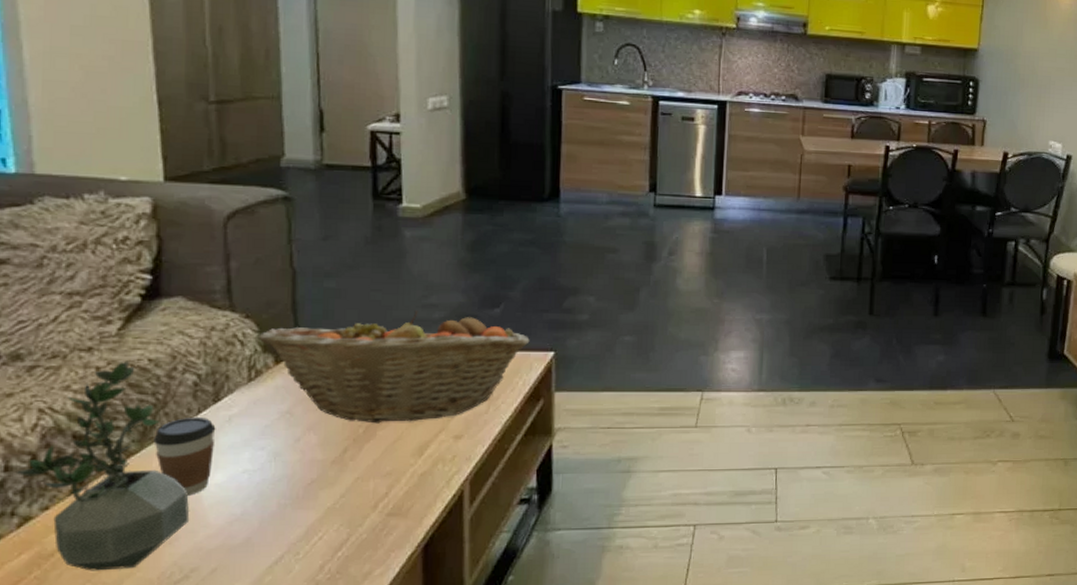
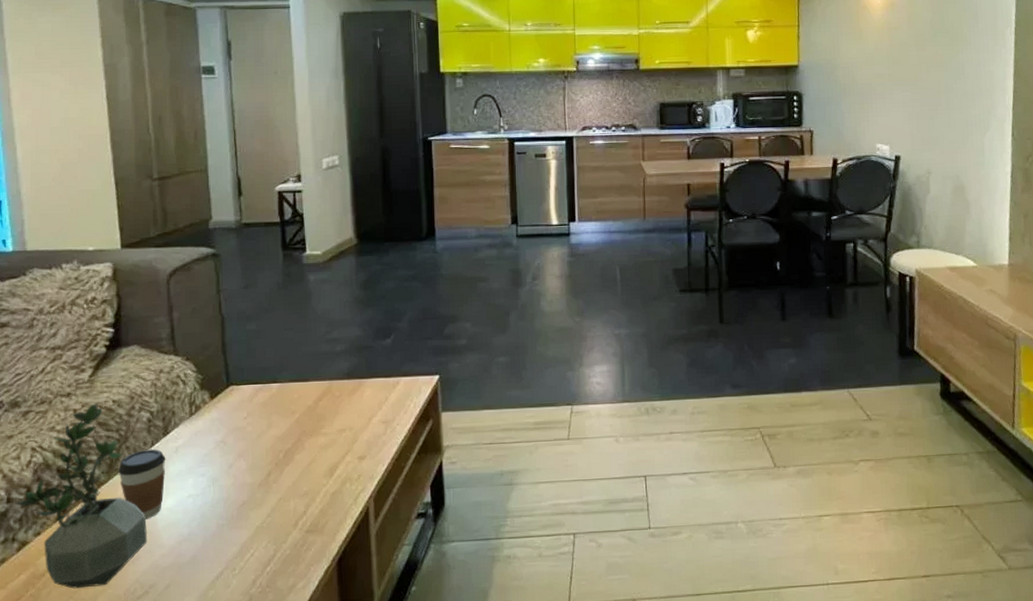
fruit basket: present [259,310,530,424] -> none [197,344,418,449]

